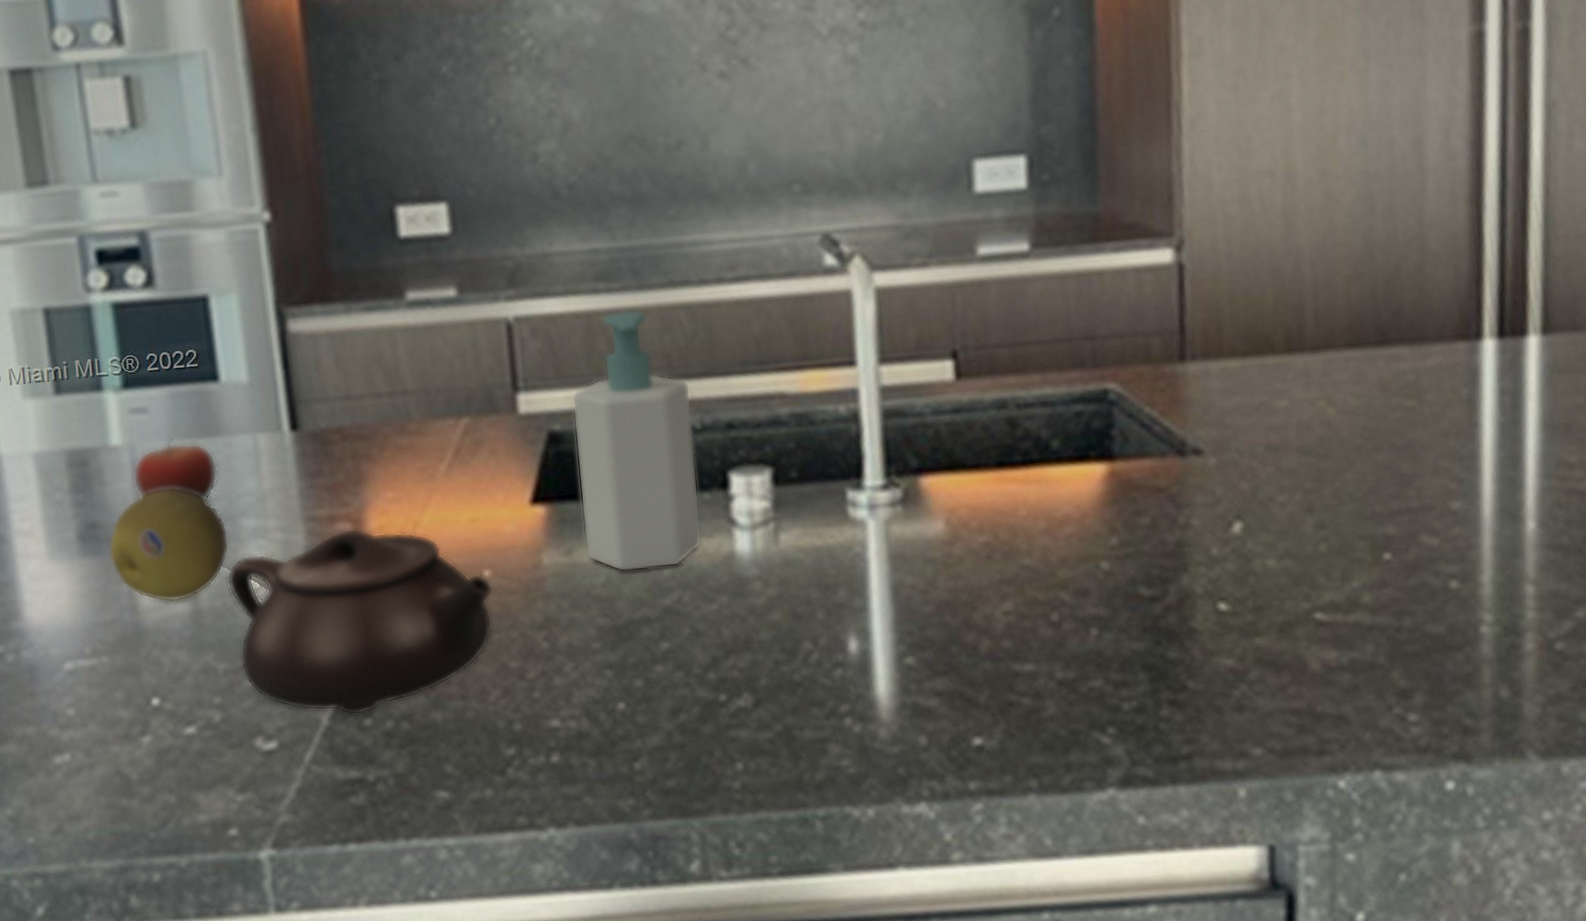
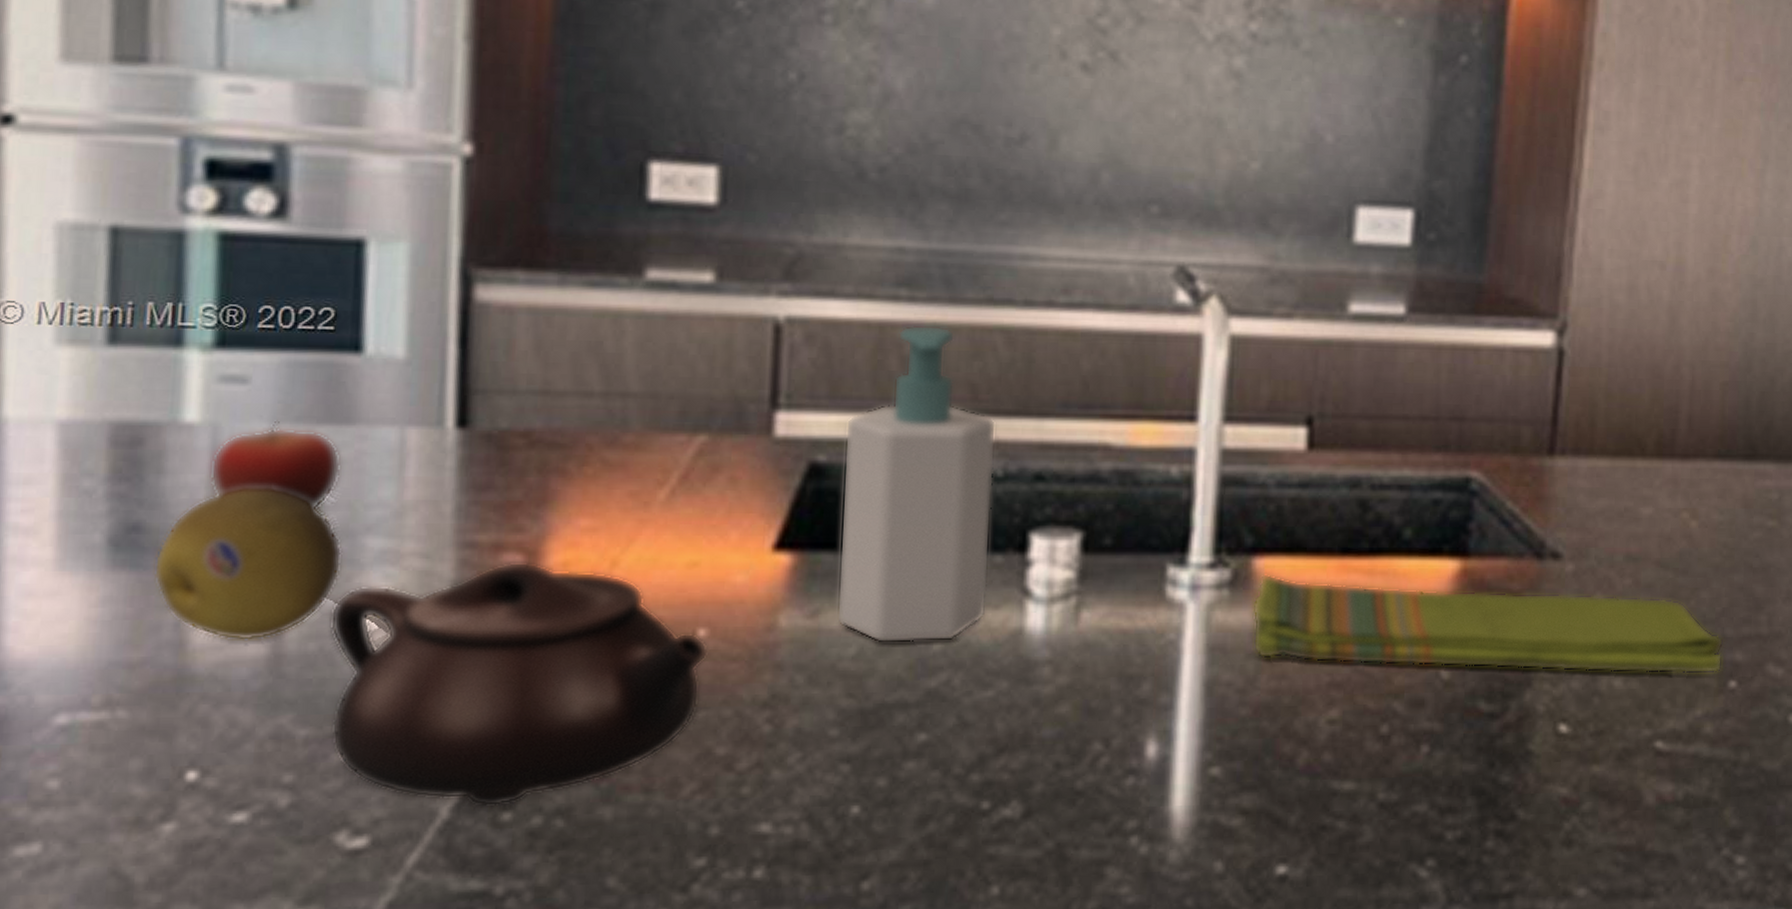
dish towel: none [924,482,1375,563] -> present [1252,573,1724,674]

